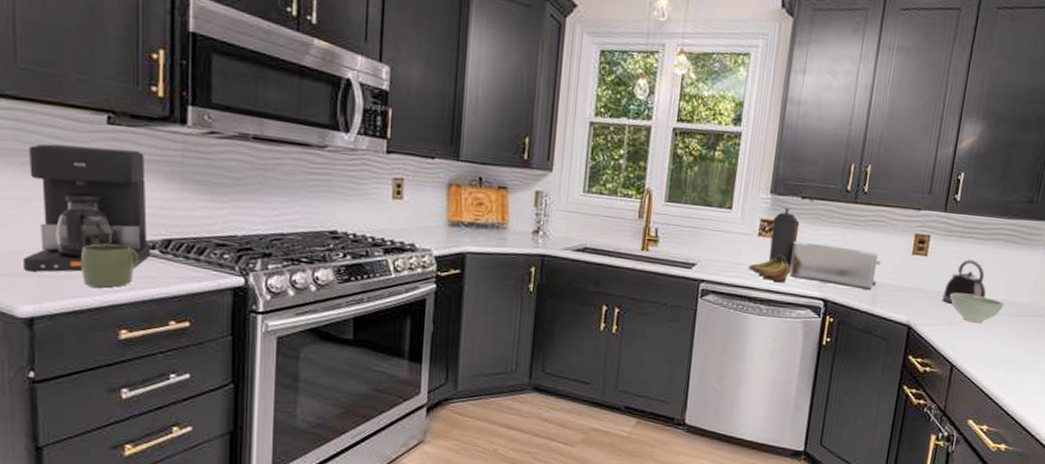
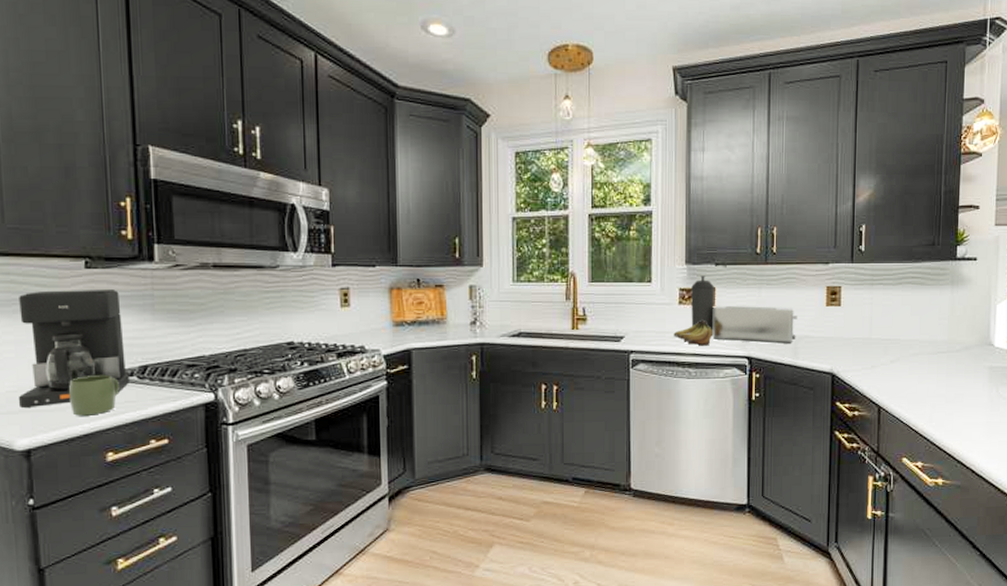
kettle: present [942,259,986,304] -> none [860,305,903,349]
bowl: present [950,293,1005,325] -> none [868,338,921,365]

